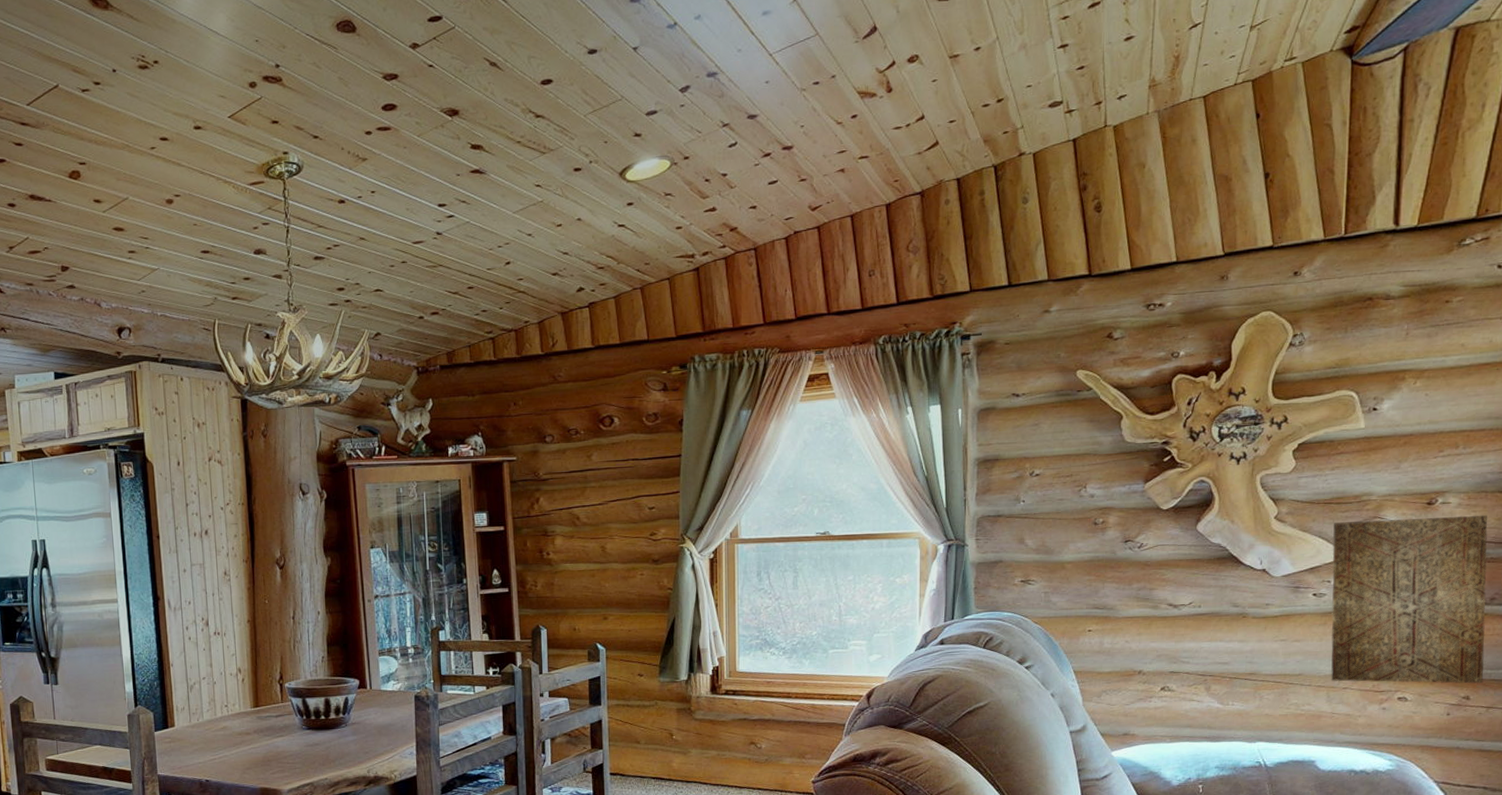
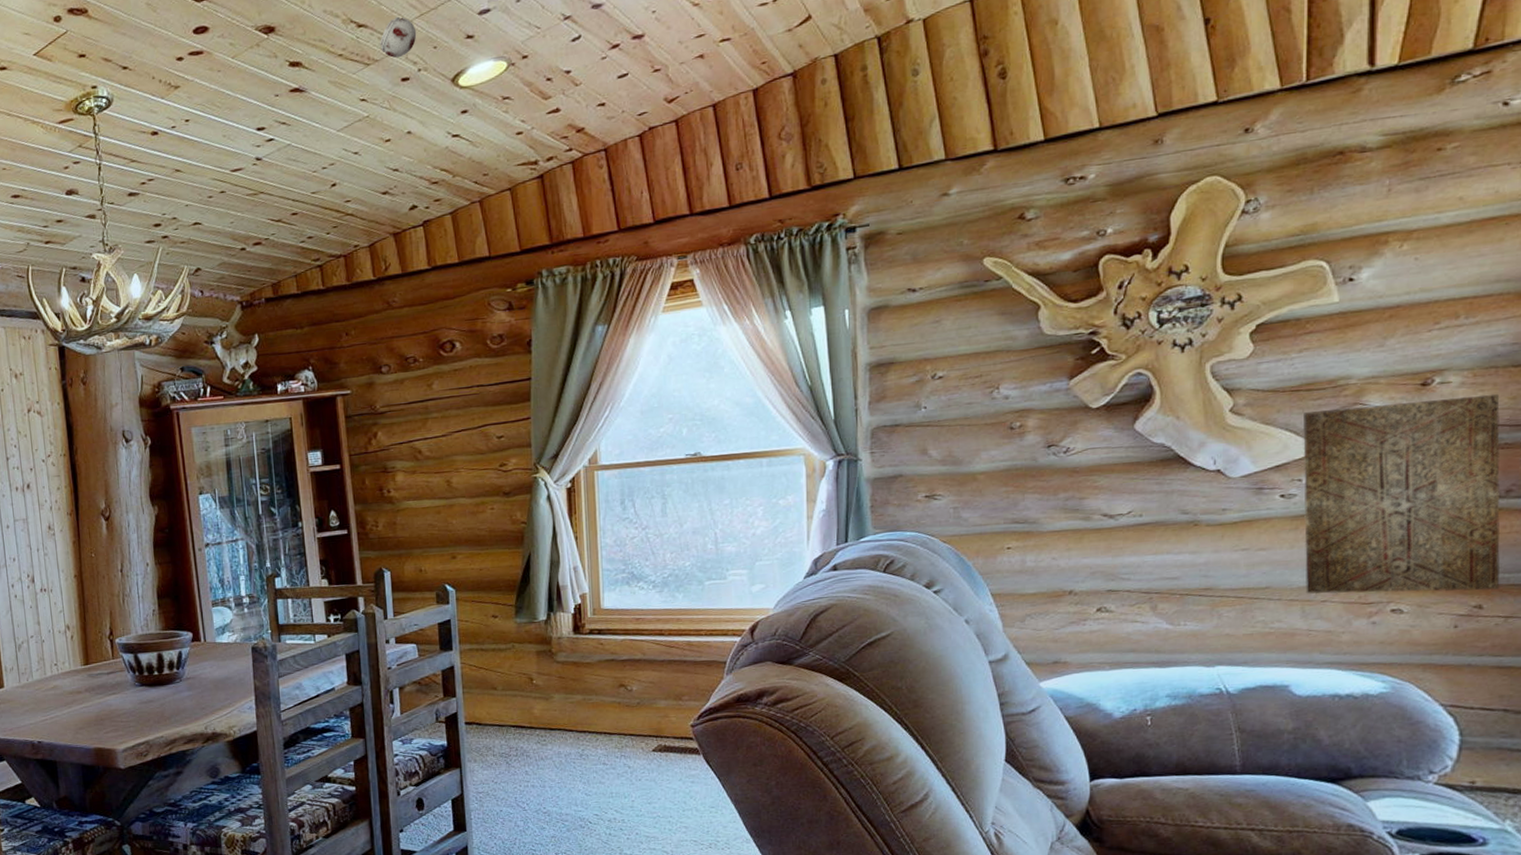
smoke detector: none [556,110,590,149] -> present [380,16,417,58]

